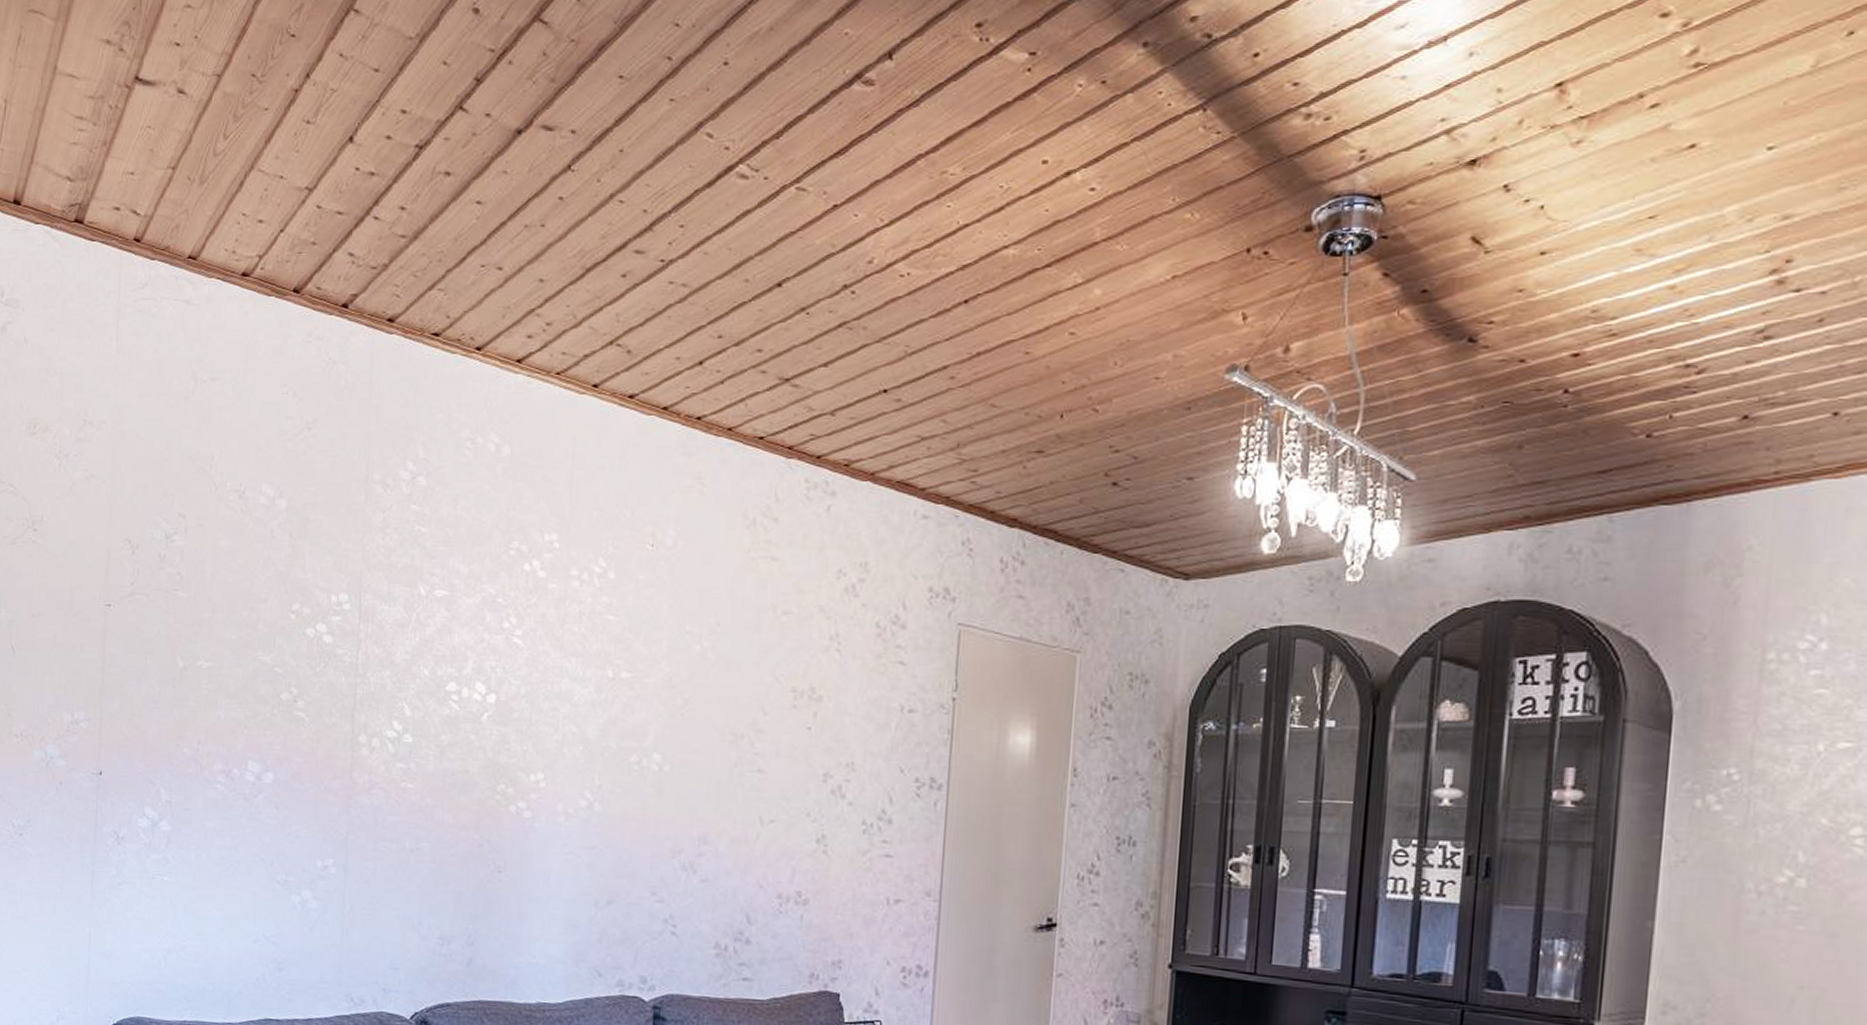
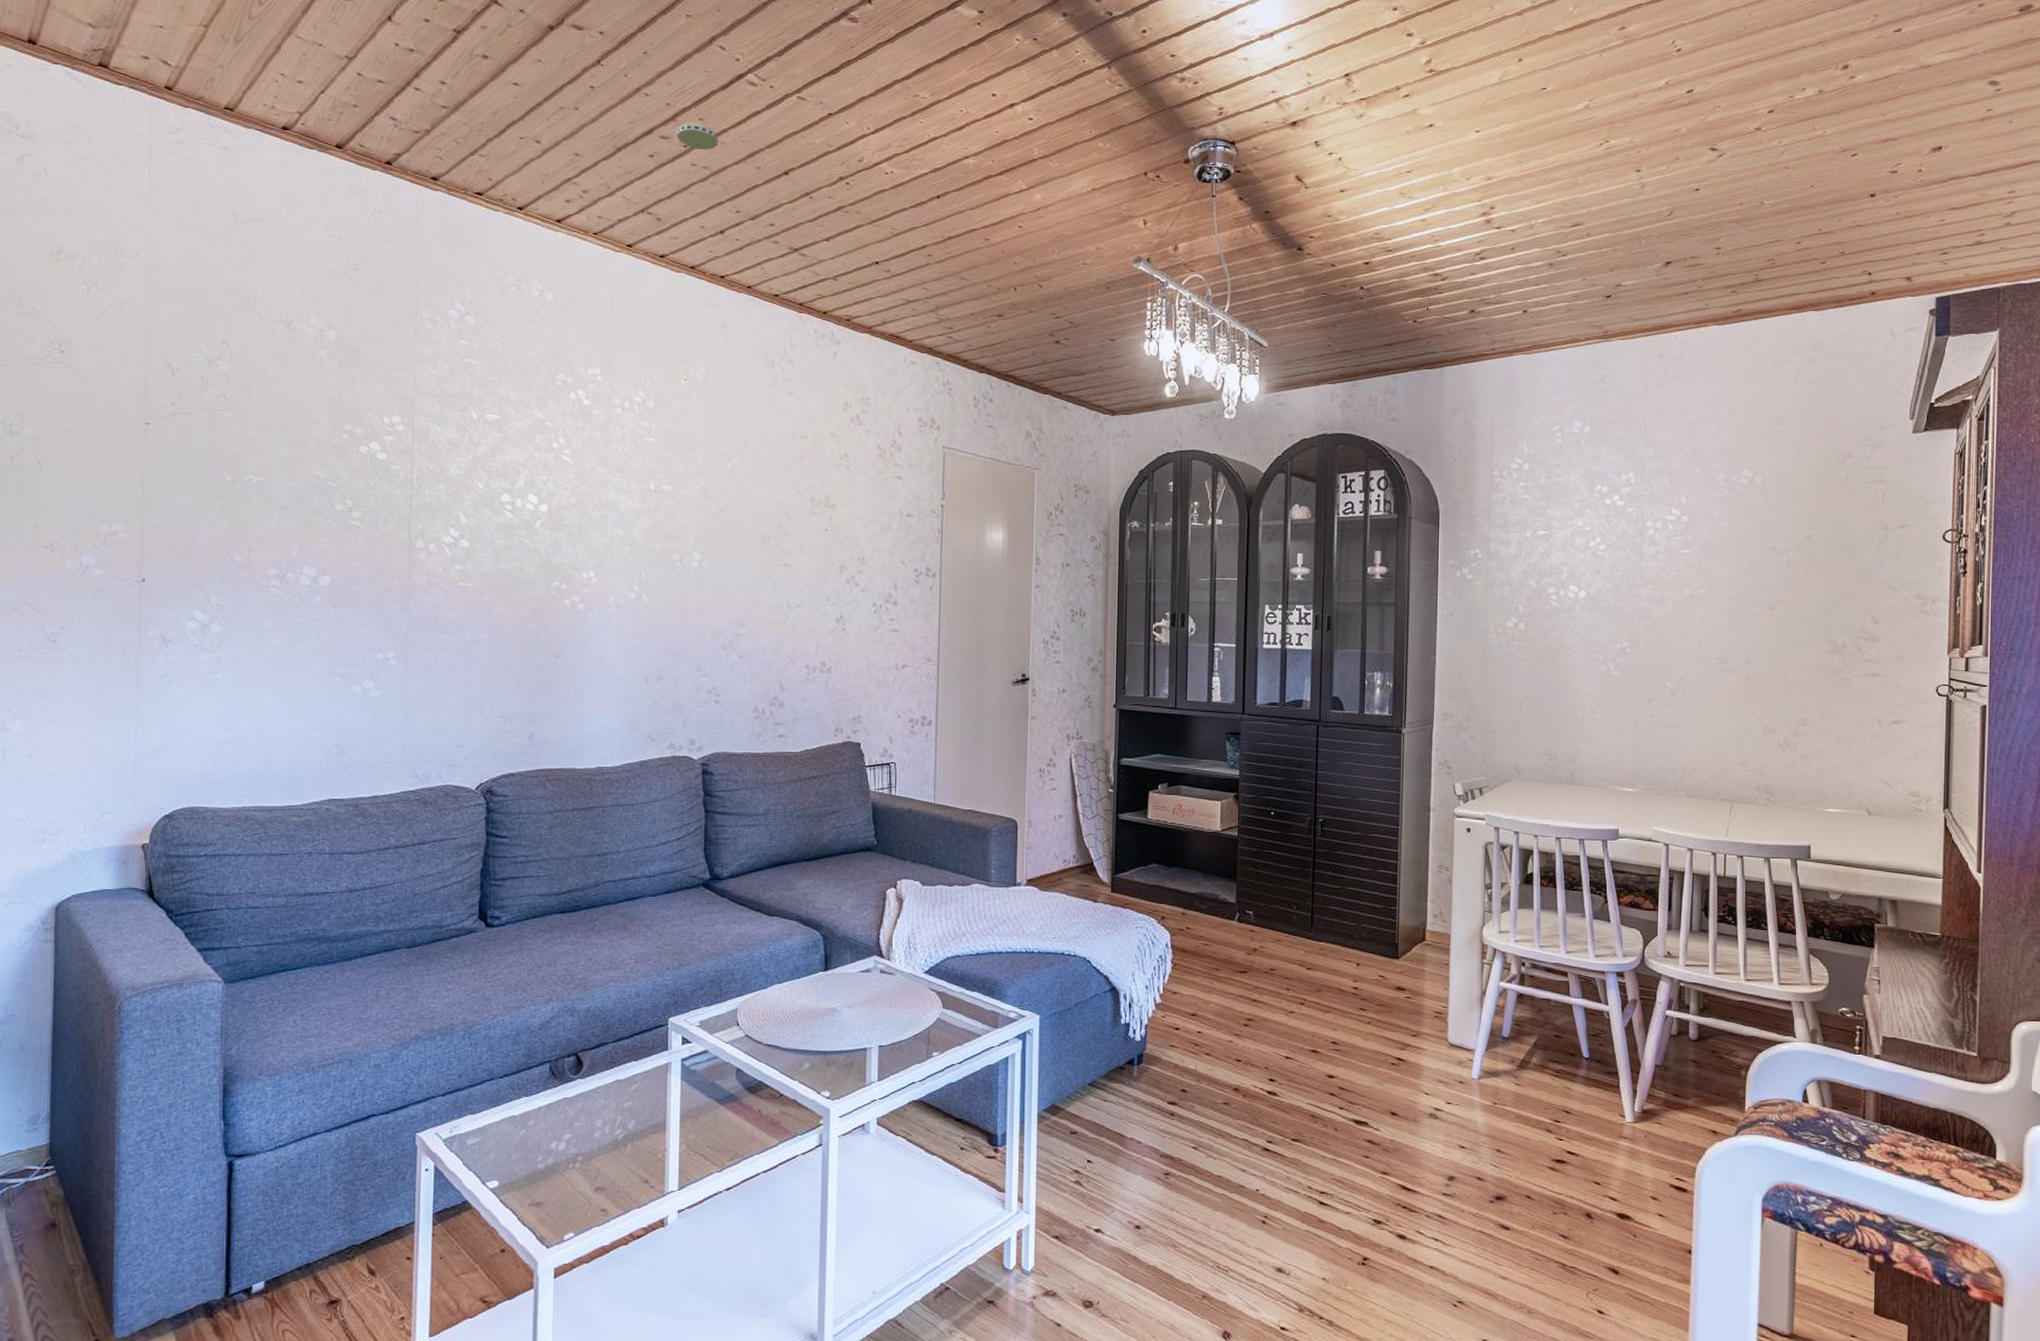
smoke detector: none [653,230,702,264] -> present [676,122,719,150]

